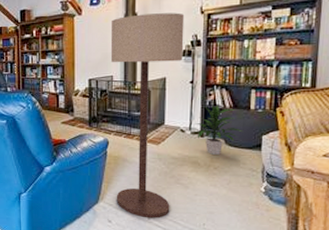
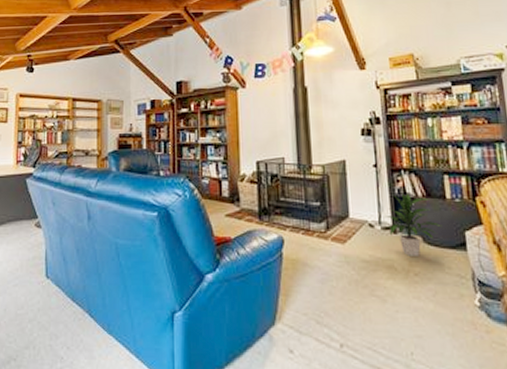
floor lamp: present [110,12,185,219] -> none [279,87,367,346]

